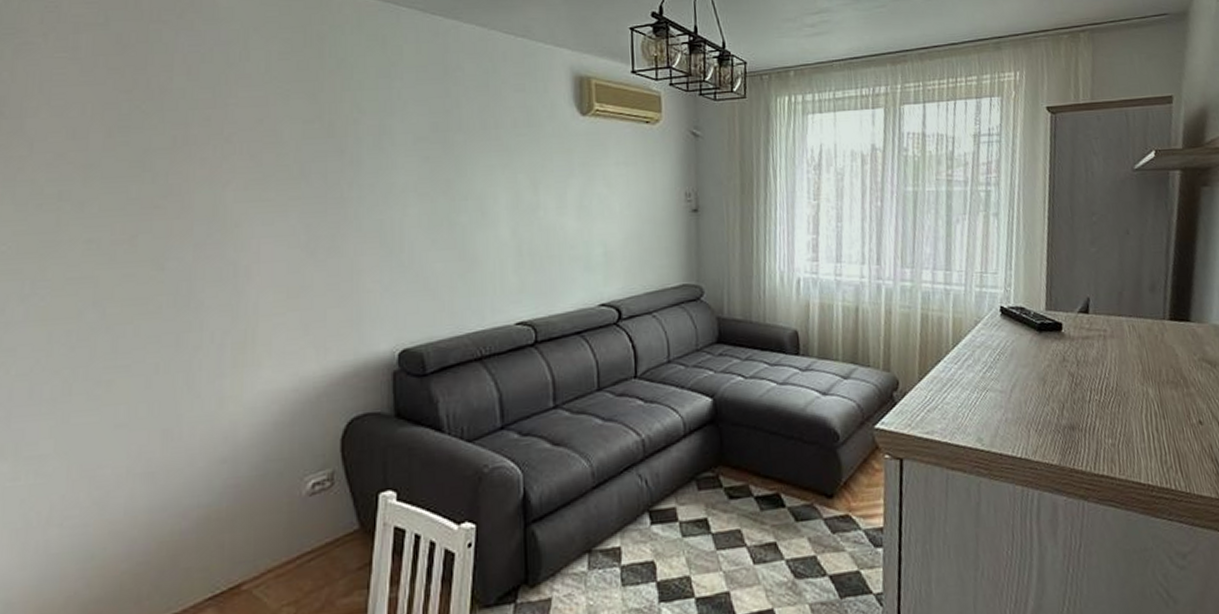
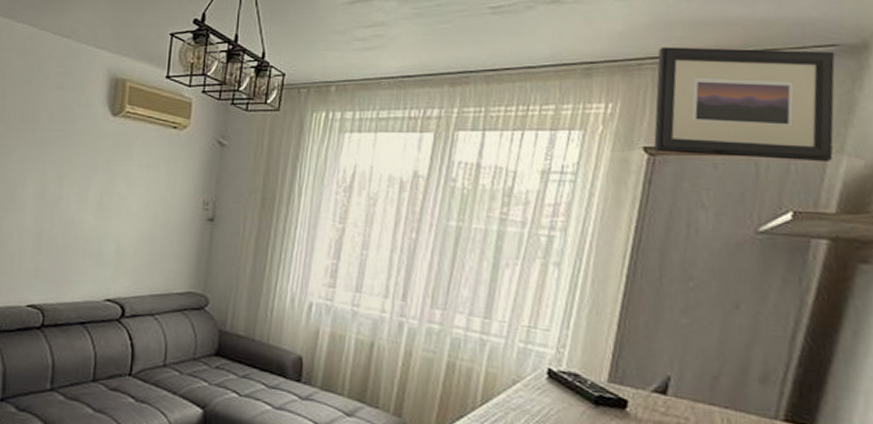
picture frame: none [1047,19,1175,110] -> present [654,47,836,163]

